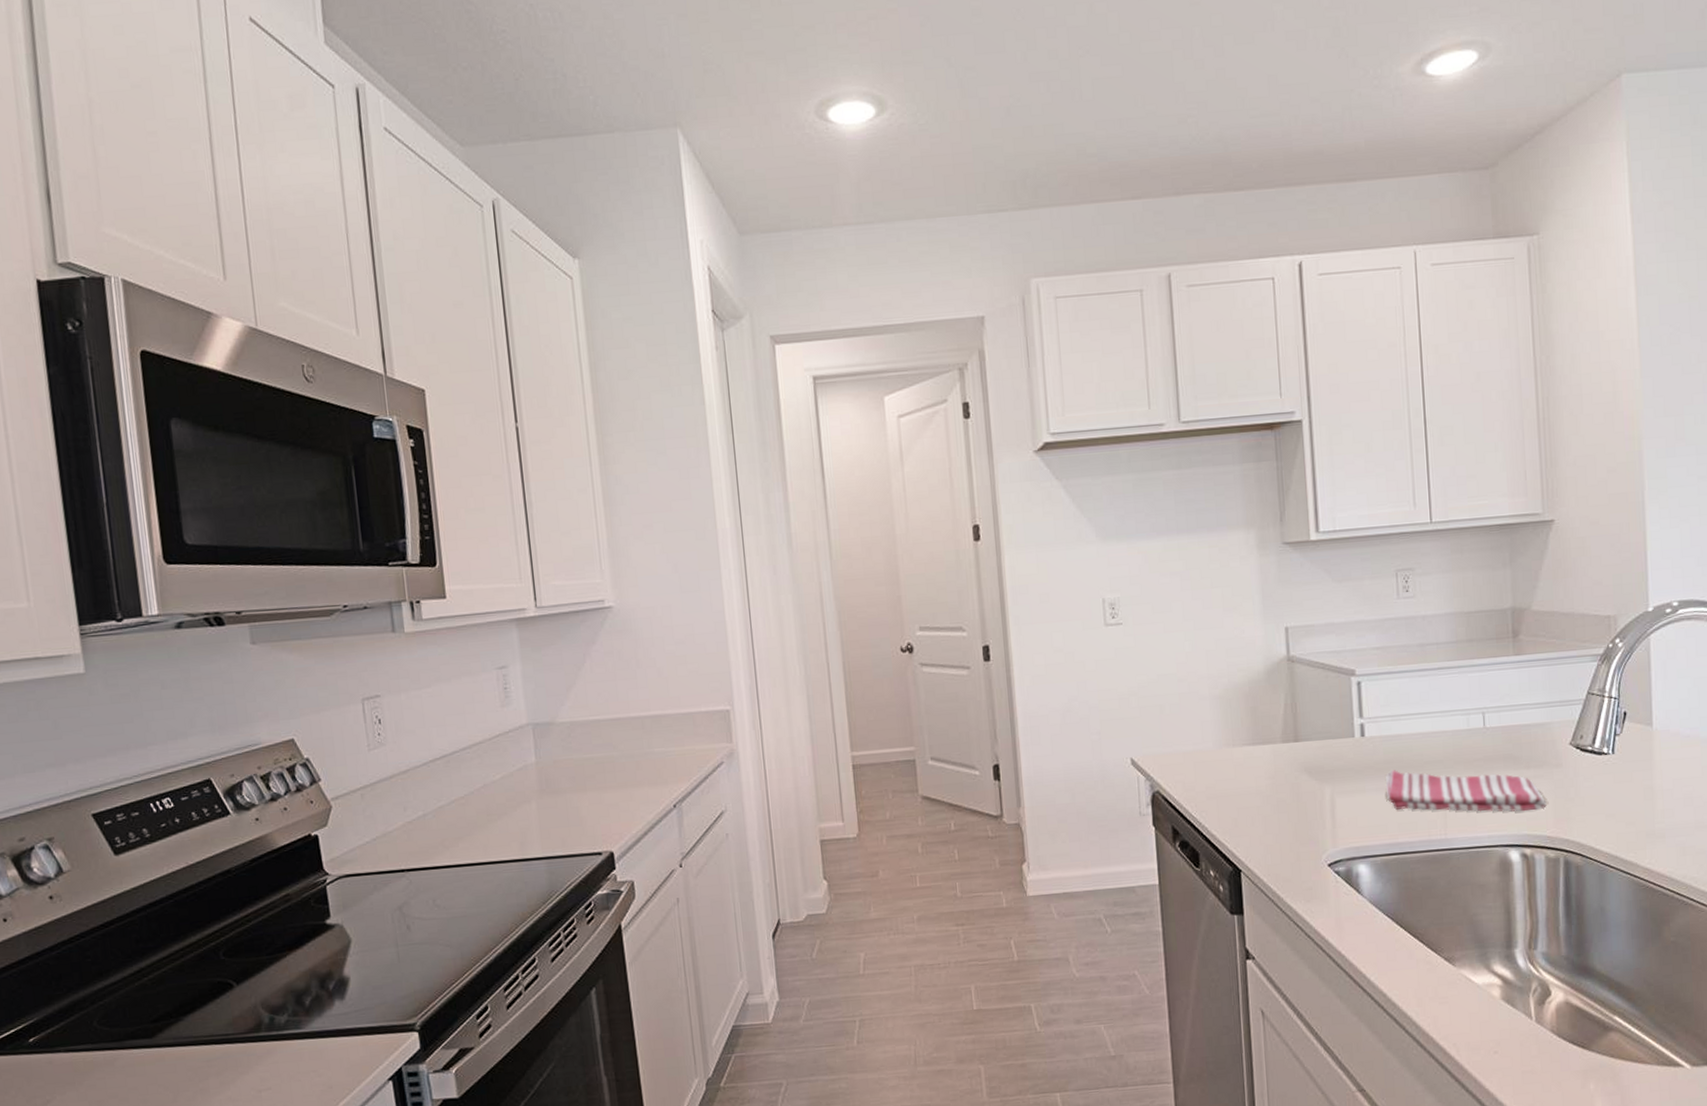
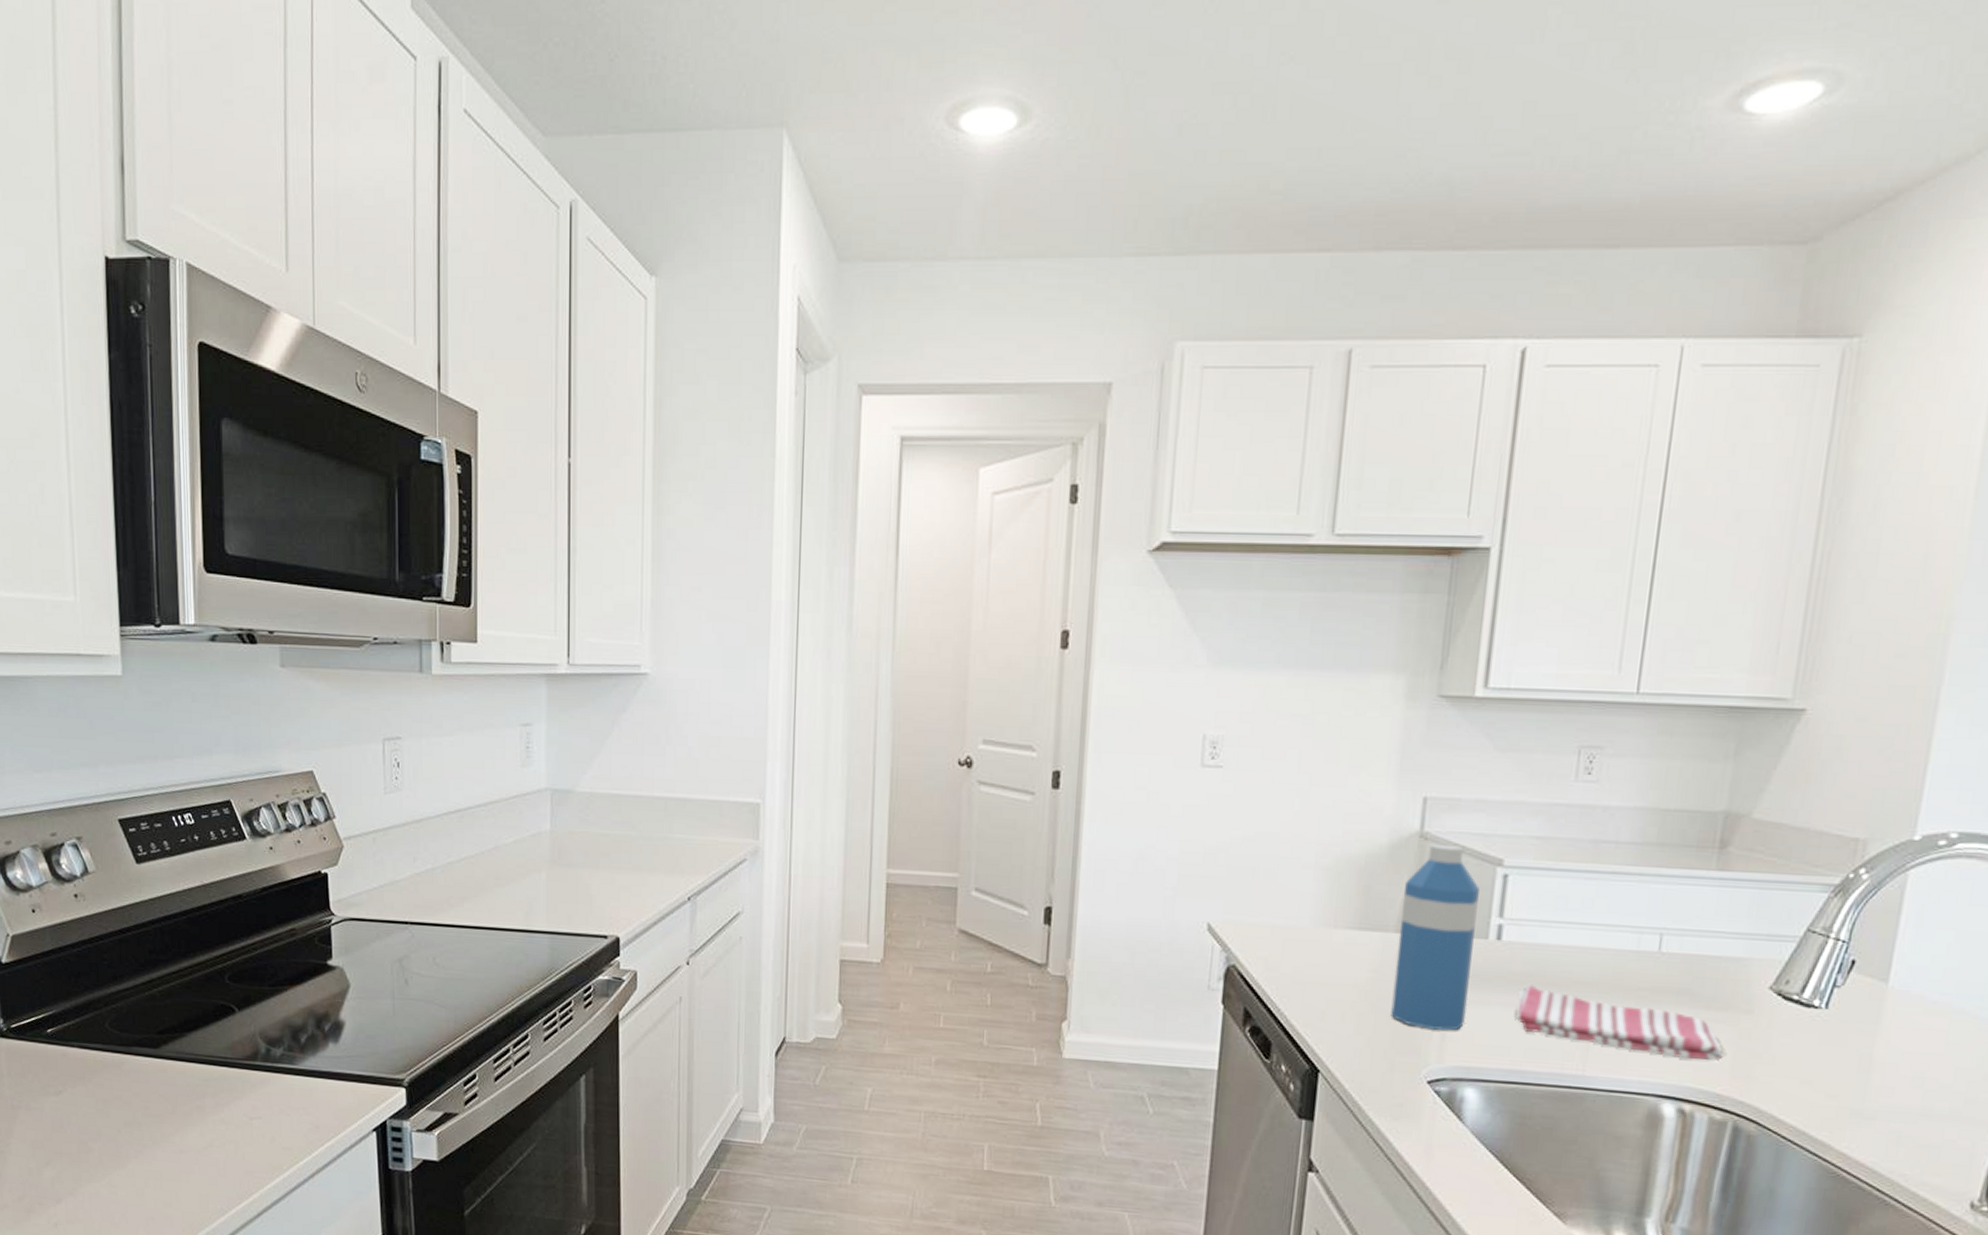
water bottle: none [1282,663,1349,821] -> present [1390,844,1480,1031]

